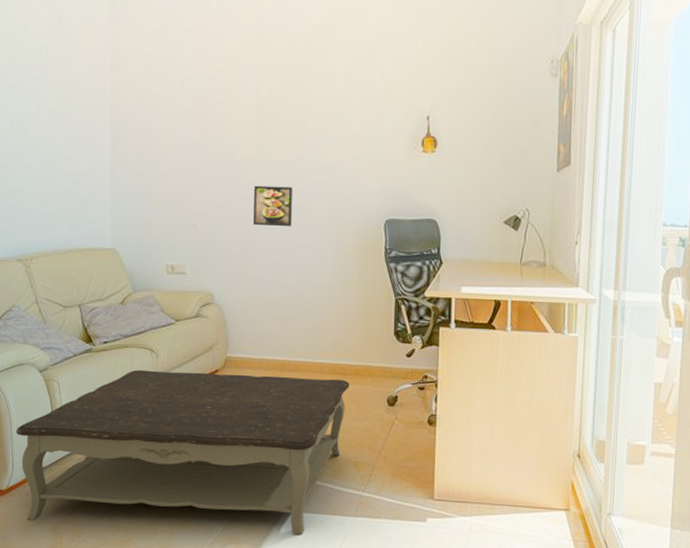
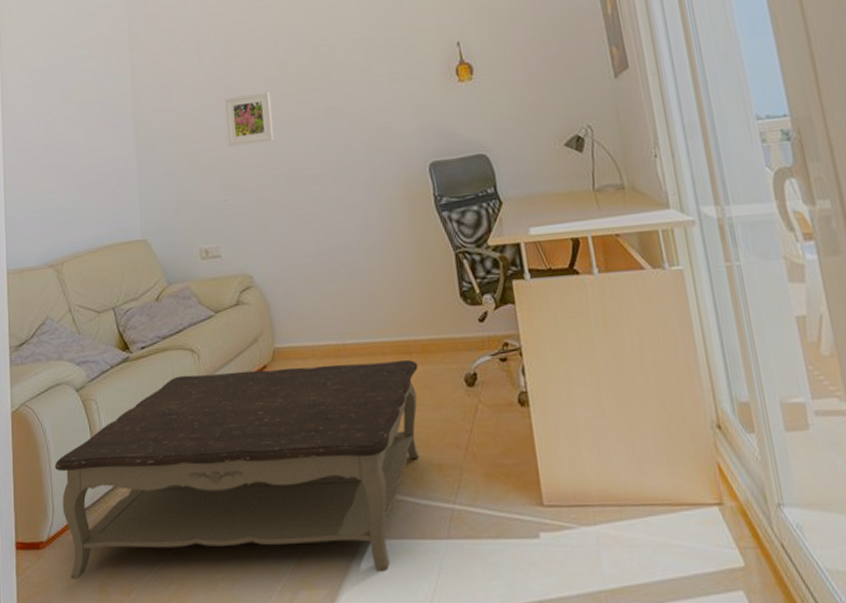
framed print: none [201,130,248,178] -> present [225,91,274,147]
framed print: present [252,185,294,227] -> none [283,143,329,192]

